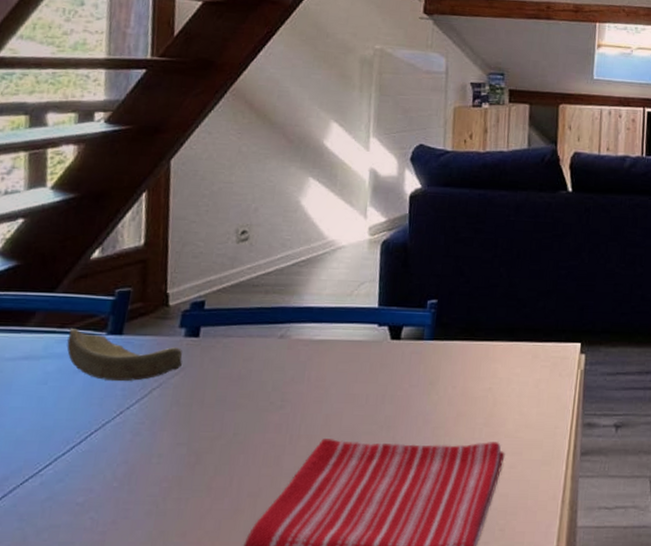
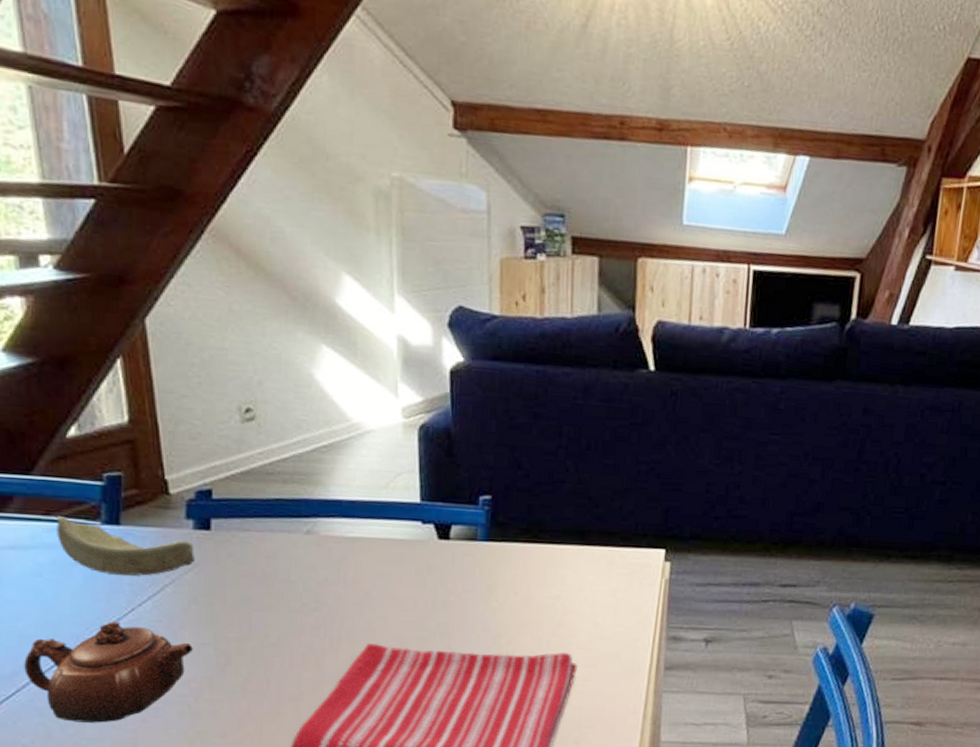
teapot: none [14,425,169,526] -> present [24,622,193,723]

